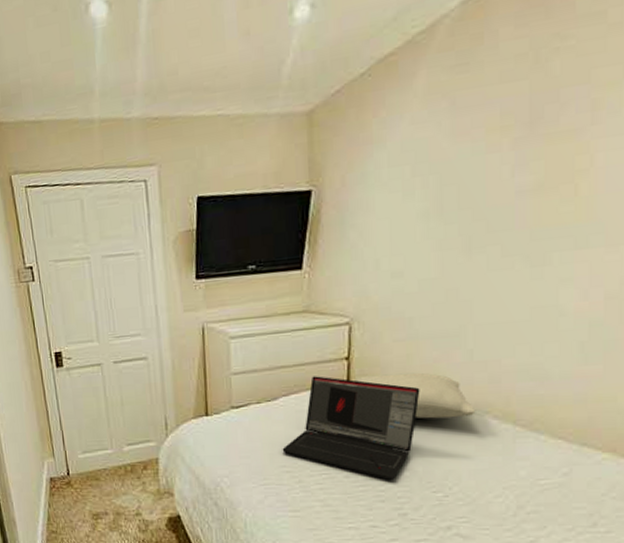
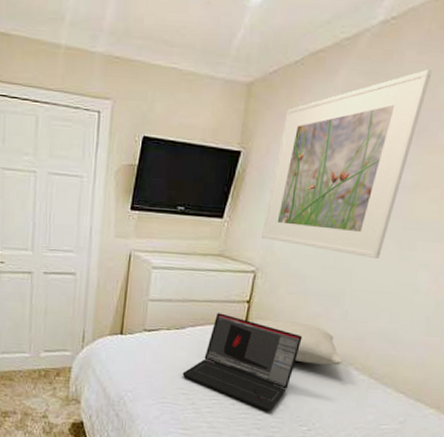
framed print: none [351,43,539,284] -> present [262,70,432,258]

